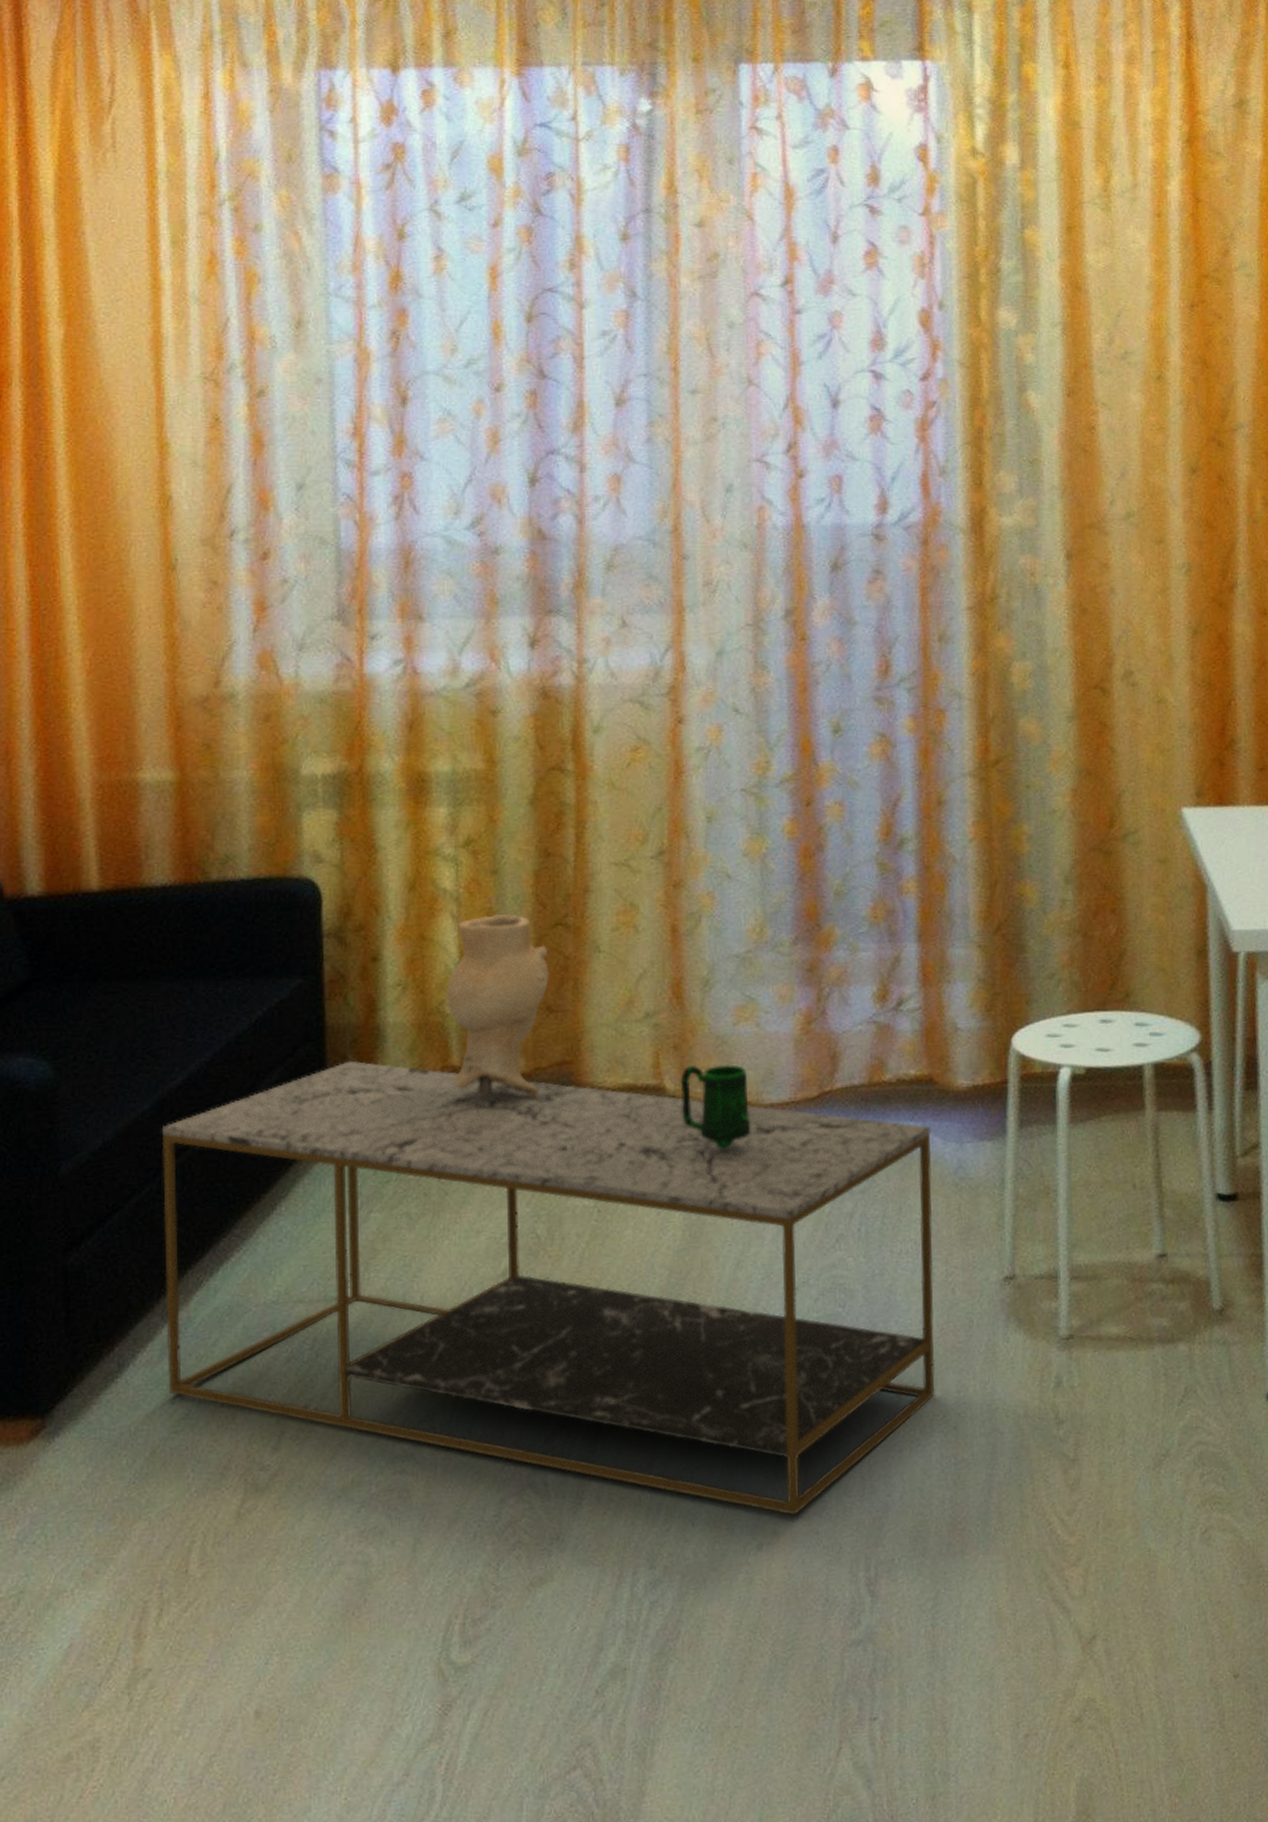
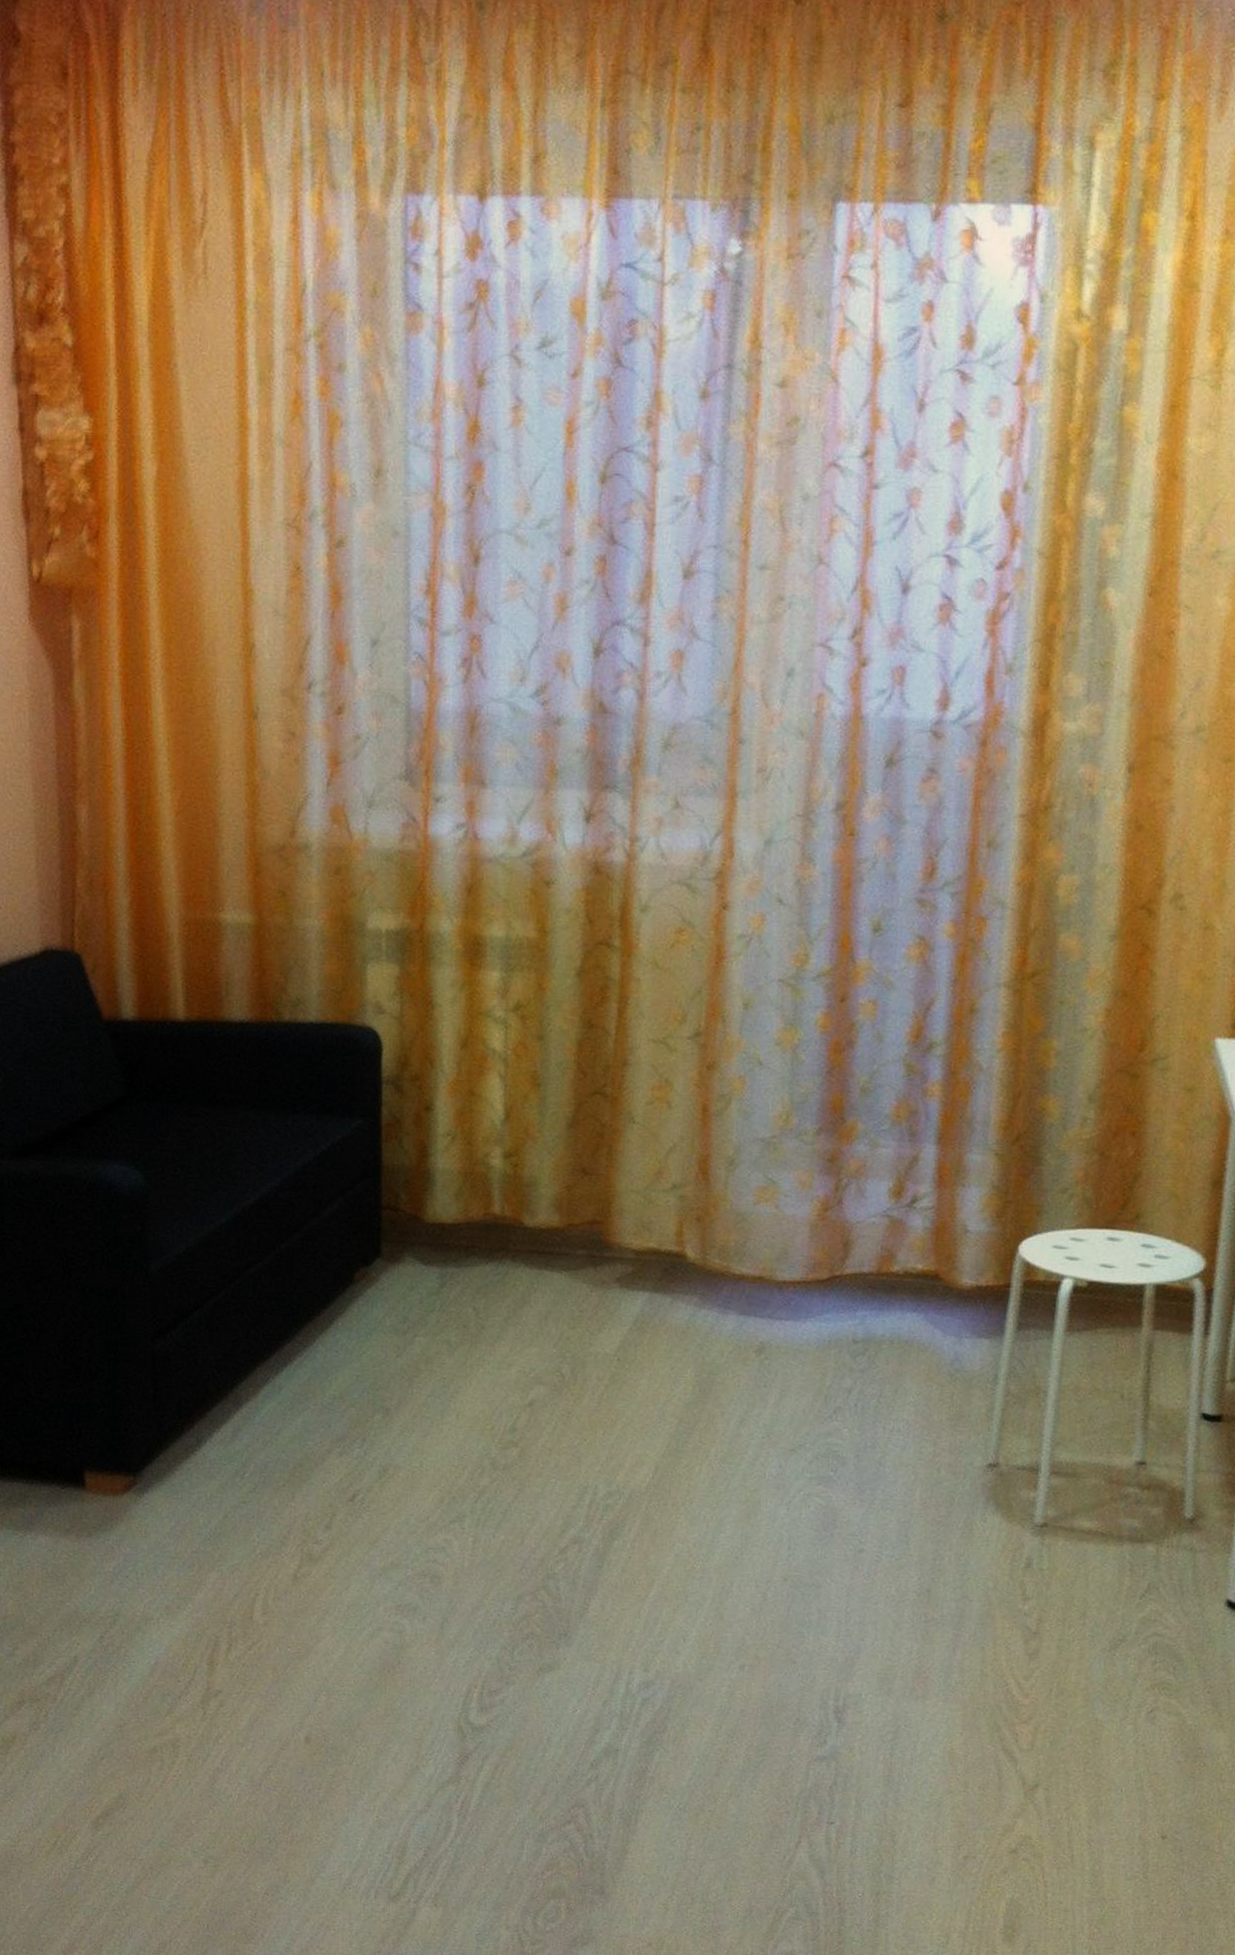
coffee table: present [161,1060,935,1516] -> none [236,1199,933,1645]
decorative vase: present [445,914,549,1098] -> none [490,1078,587,1251]
mug: present [680,1065,751,1150] -> none [700,1237,763,1318]

